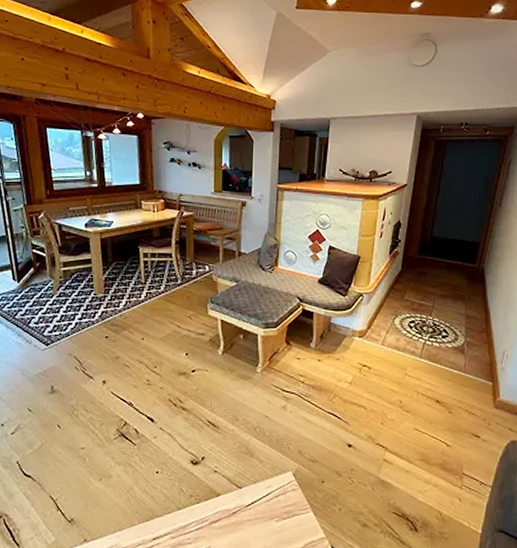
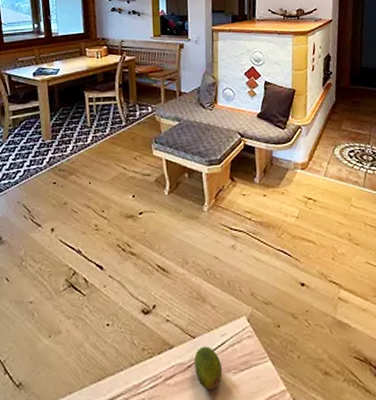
fruit: none [239,496,266,533] -> present [194,346,223,390]

